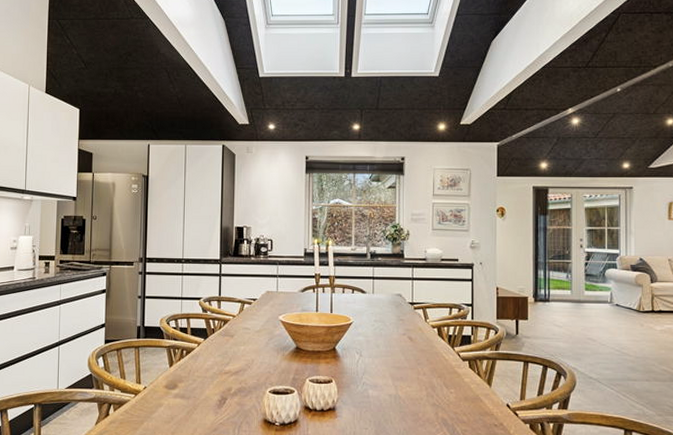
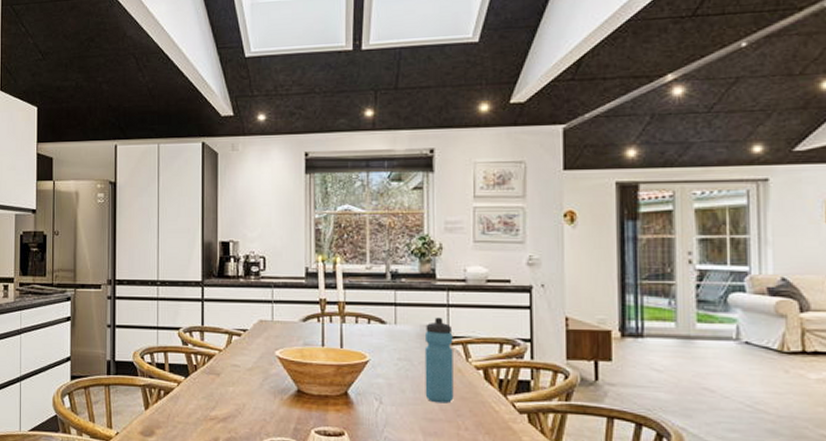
water bottle: none [394,288,416,355] -> present [424,317,454,404]

